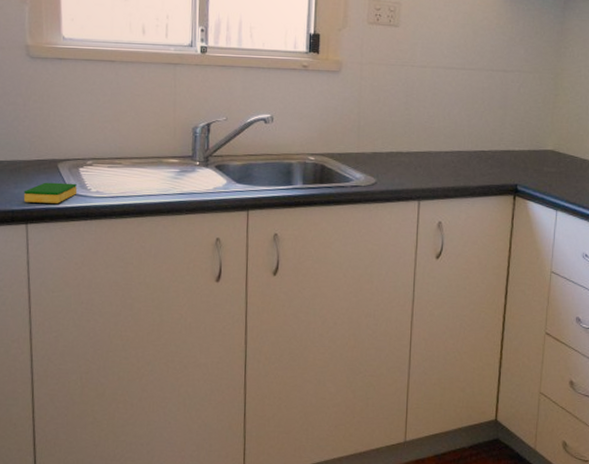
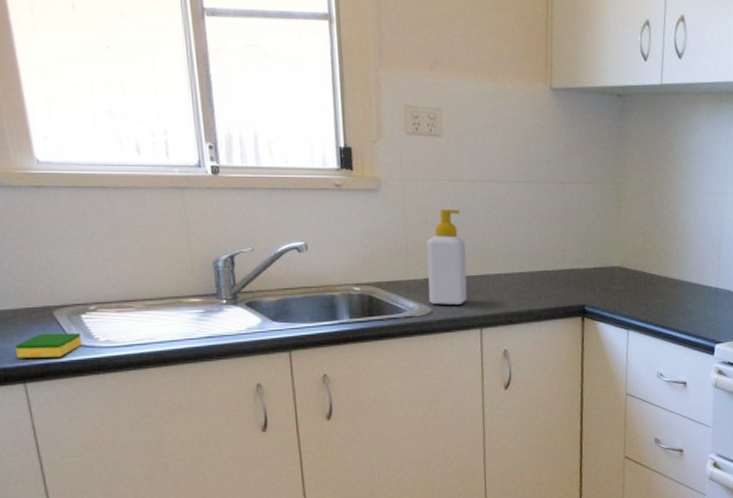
soap bottle: none [374,91,412,178] -> present [427,210,468,305]

